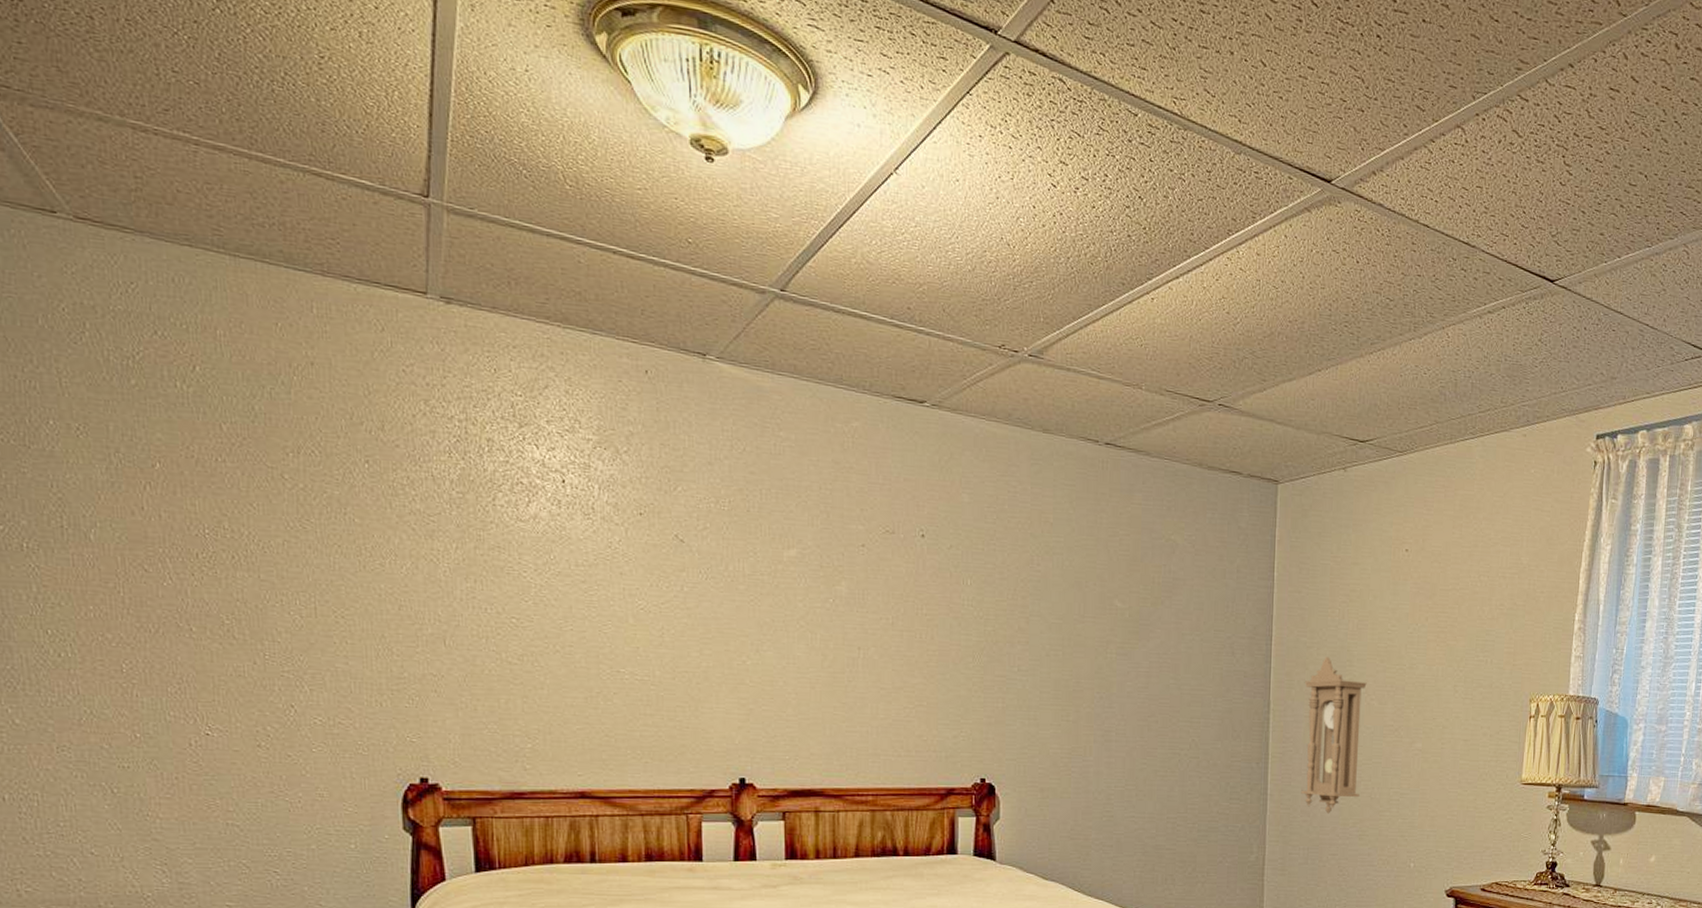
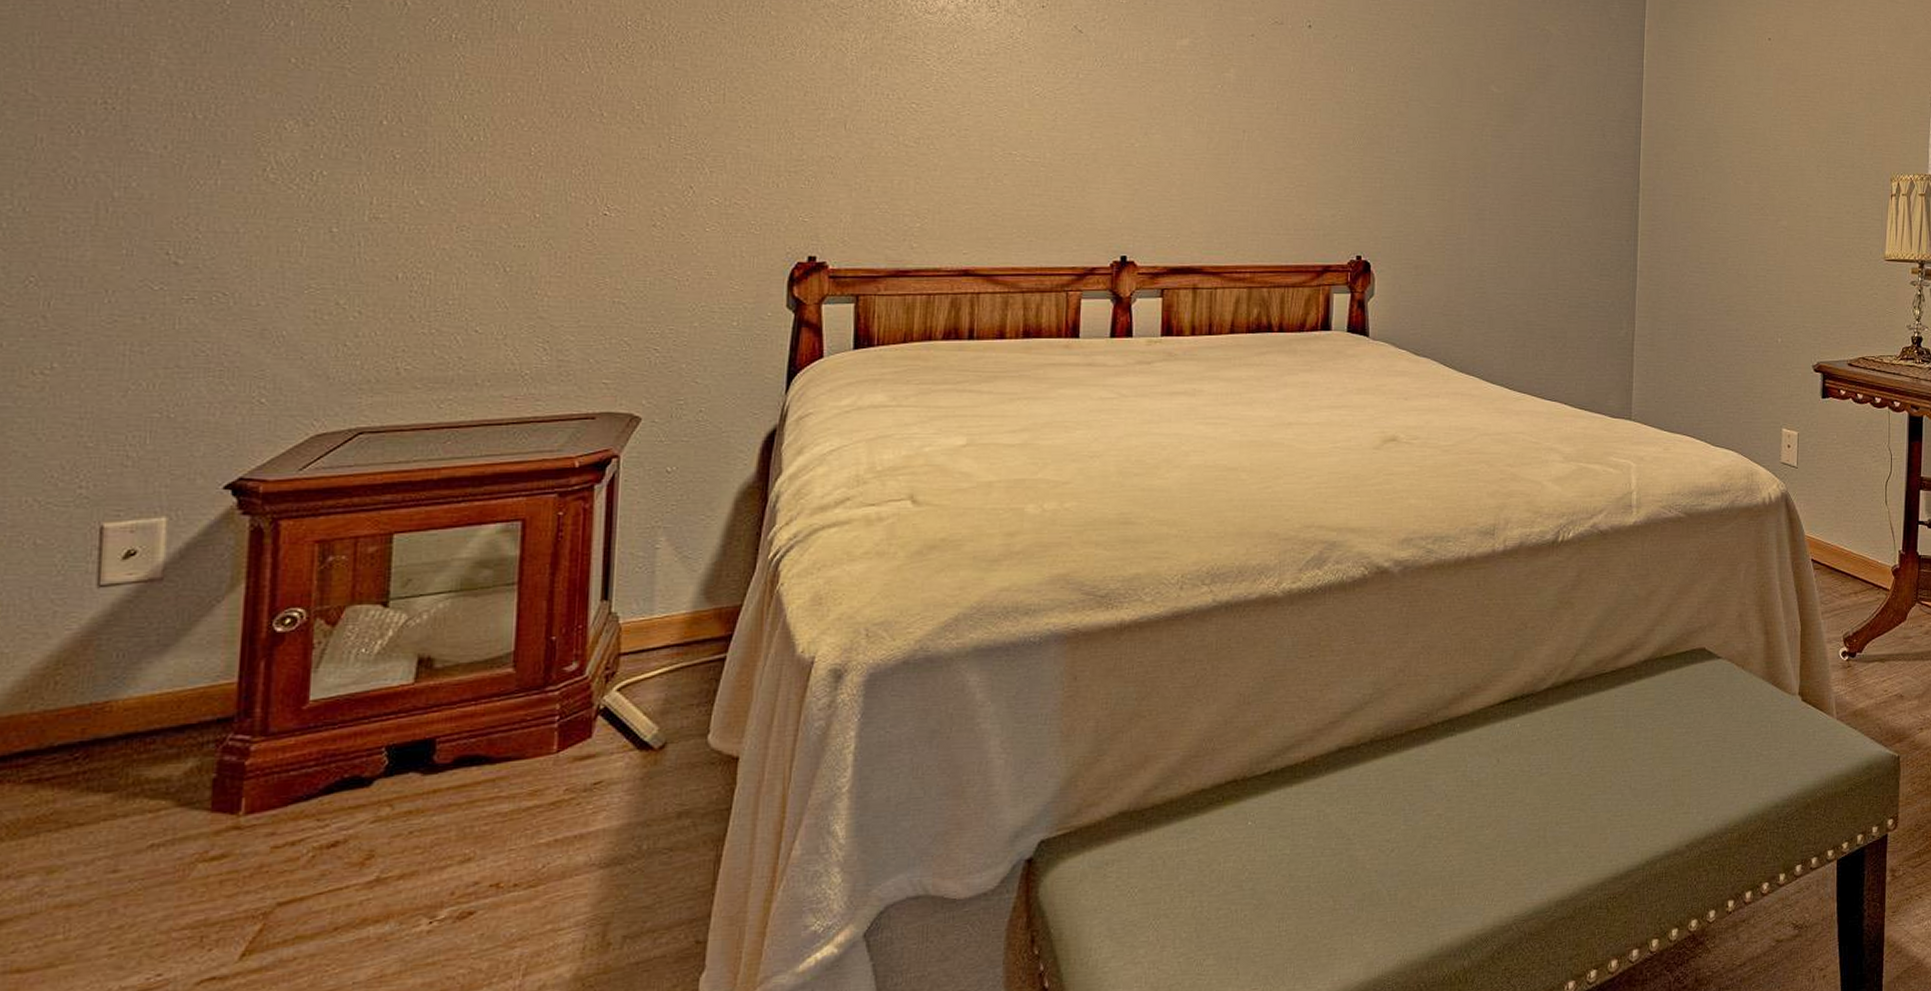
pendulum clock: present [1301,657,1367,814] -> none [1670,138,1733,290]

